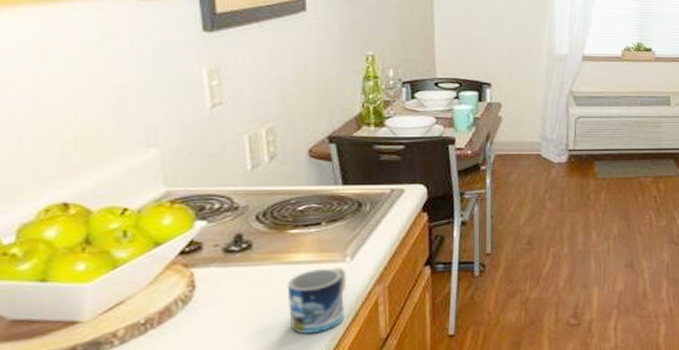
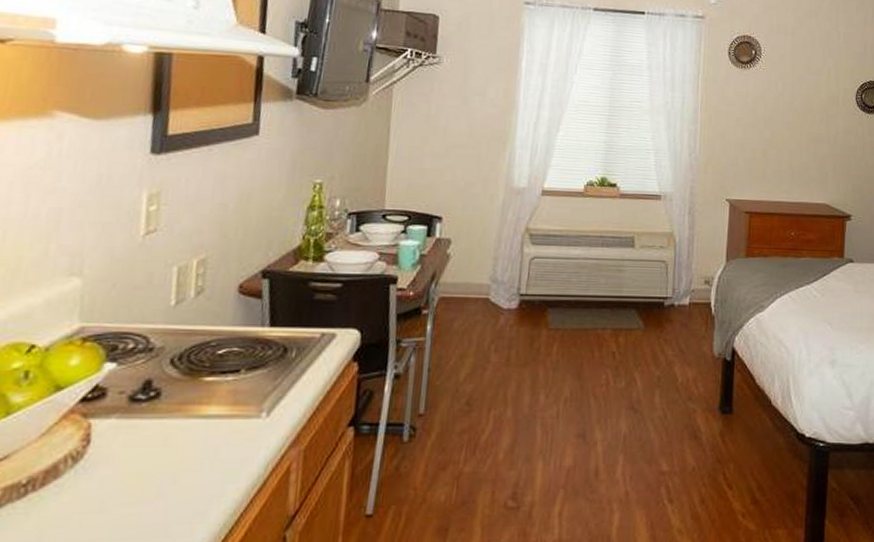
mug: present [287,266,347,334] -> none [187,423,260,506]

